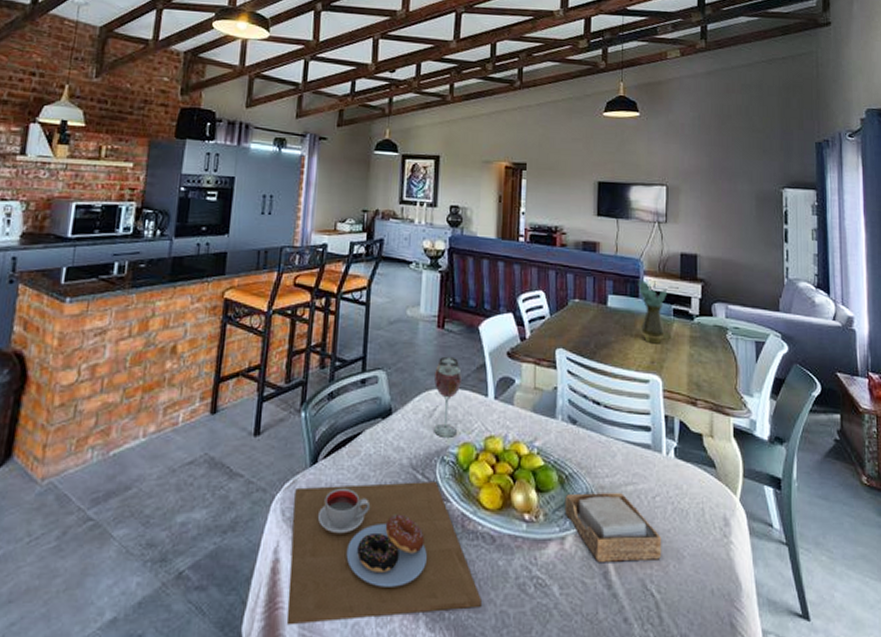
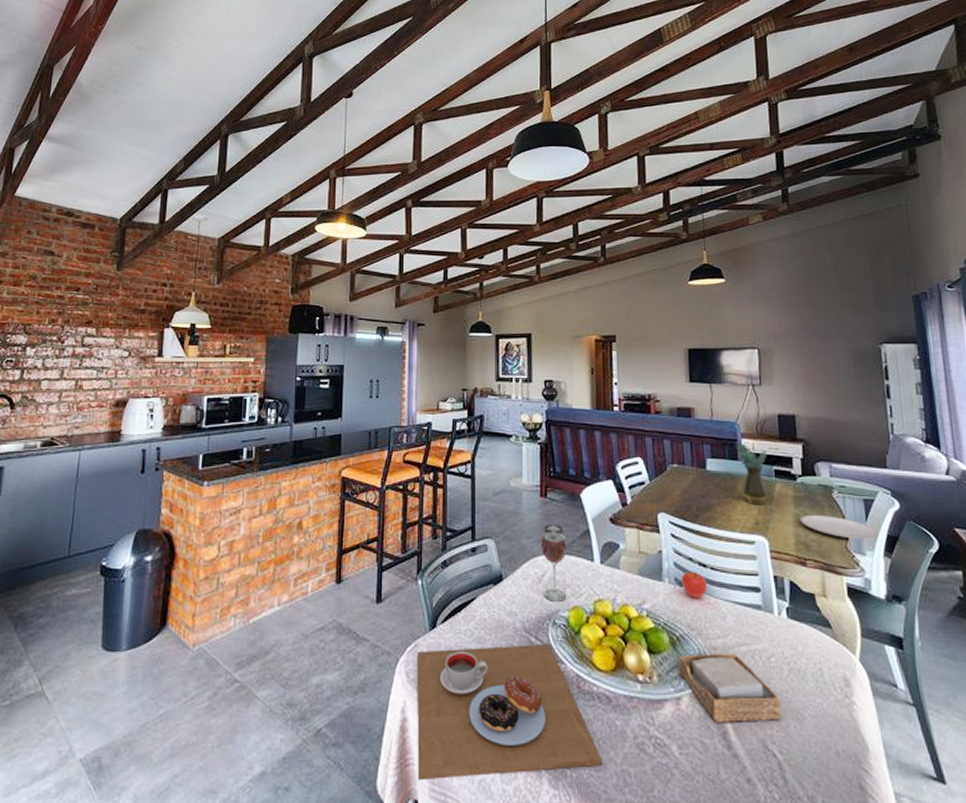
kettle: none [39,209,73,241] -> present [178,403,205,431]
fruit: none [574,409,599,437] -> present [681,571,707,598]
plate: none [695,356,767,381] -> present [801,515,879,539]

